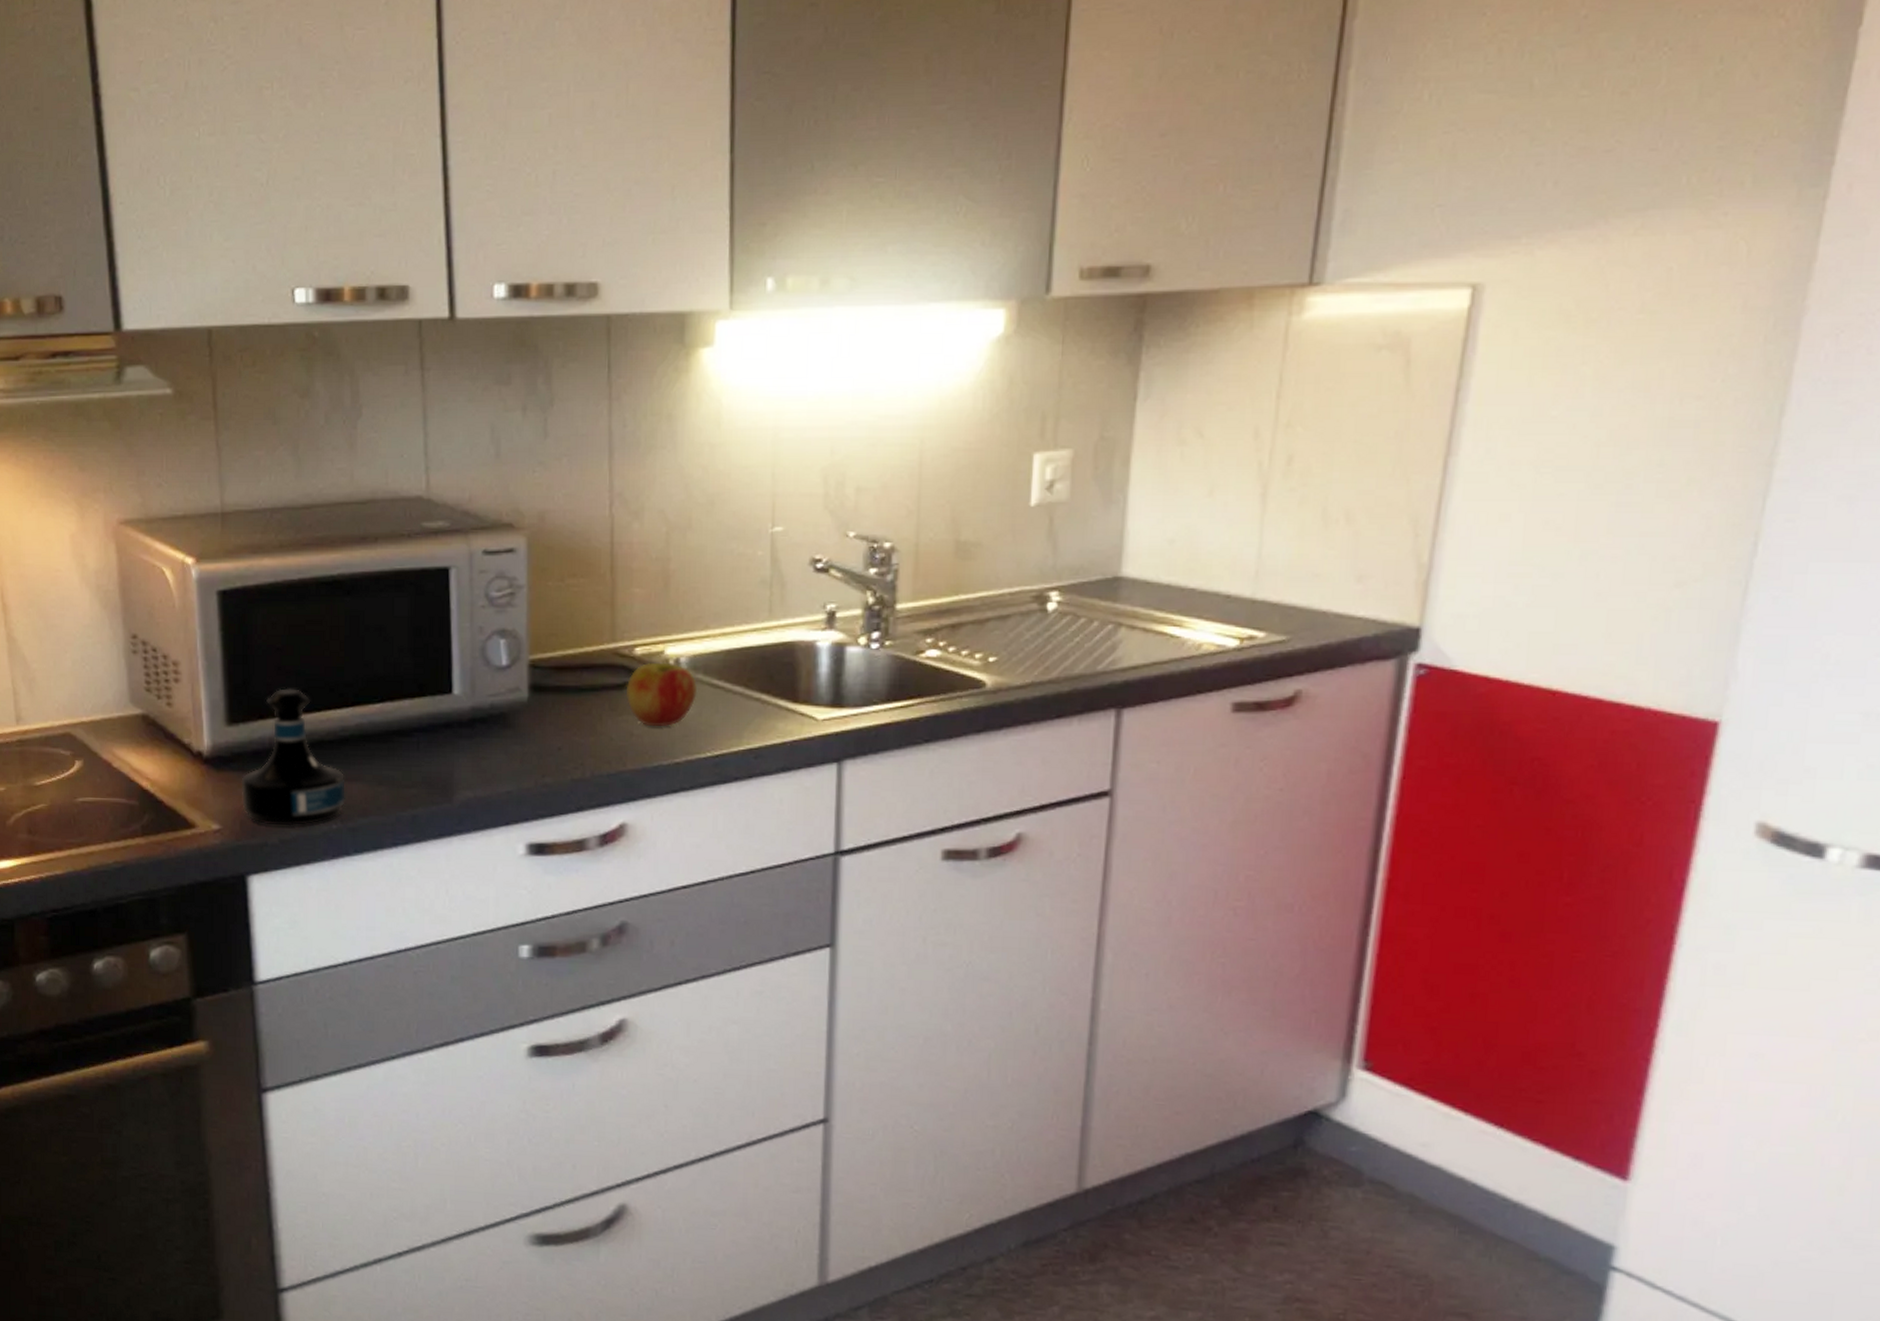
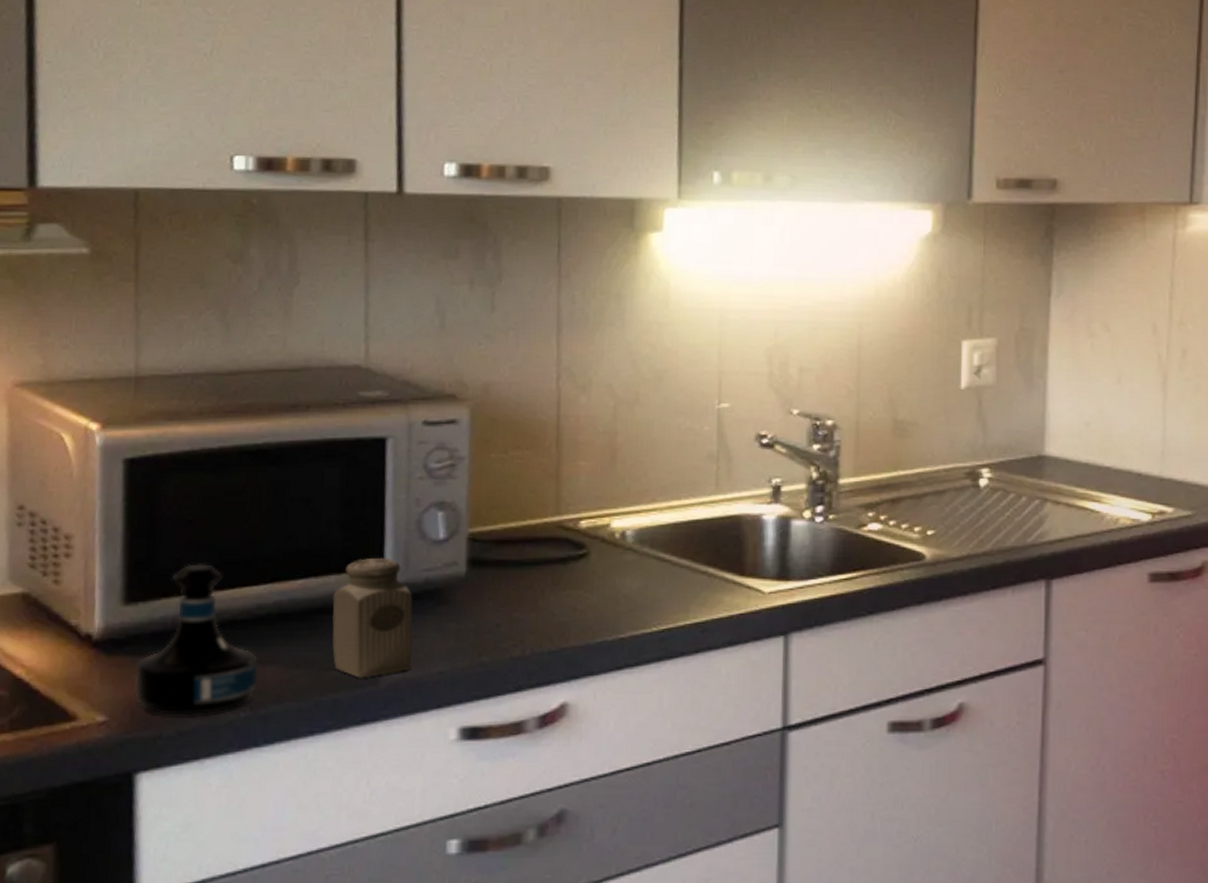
salt shaker: none [407,683,482,796] -> present [332,557,414,678]
apple: present [625,662,697,727] -> none [569,536,643,602]

